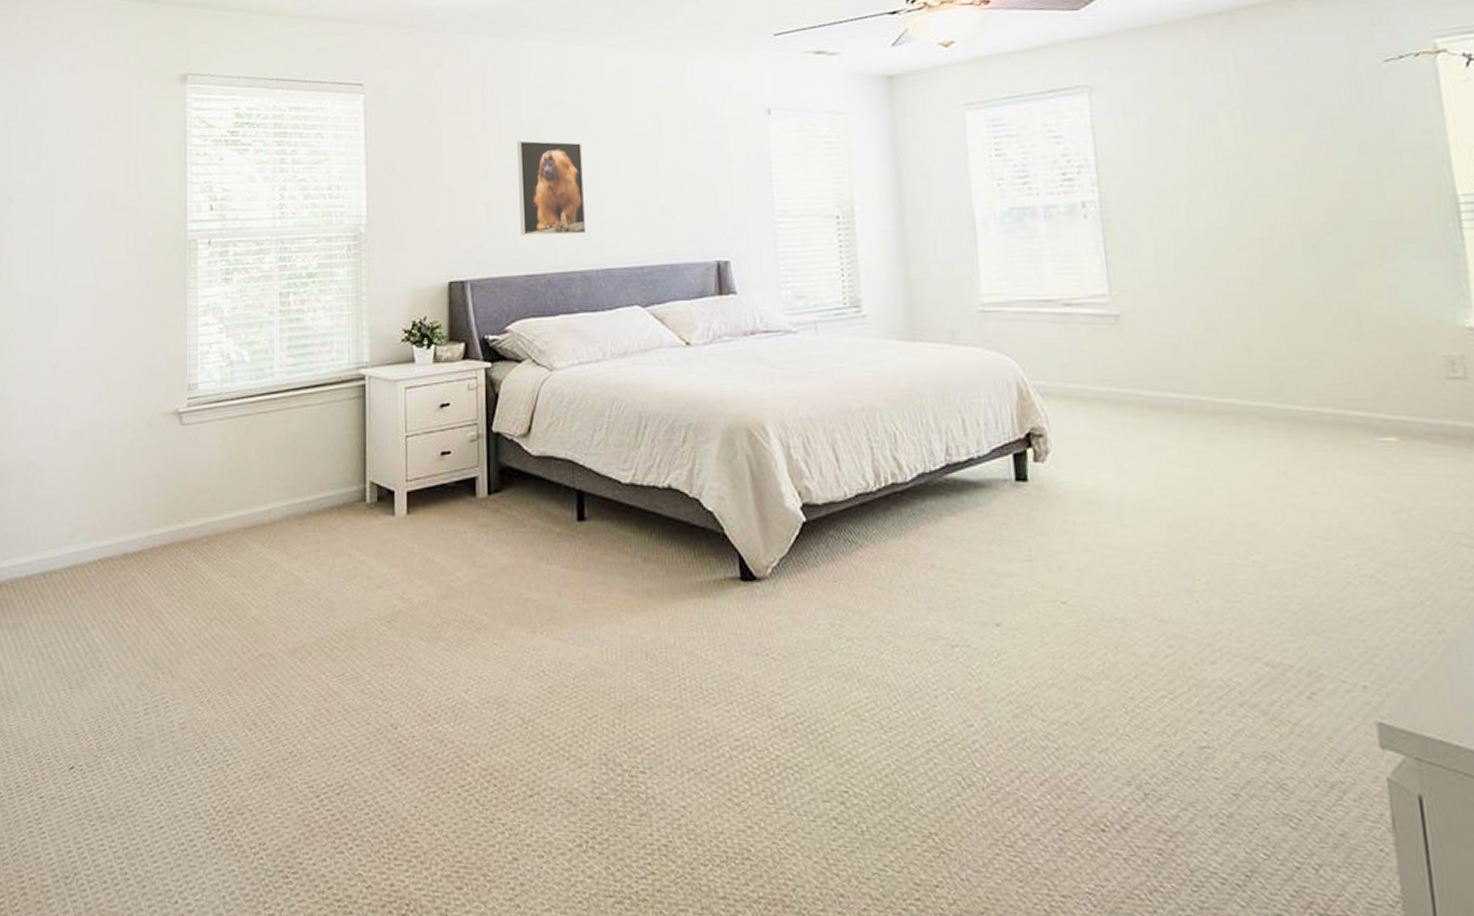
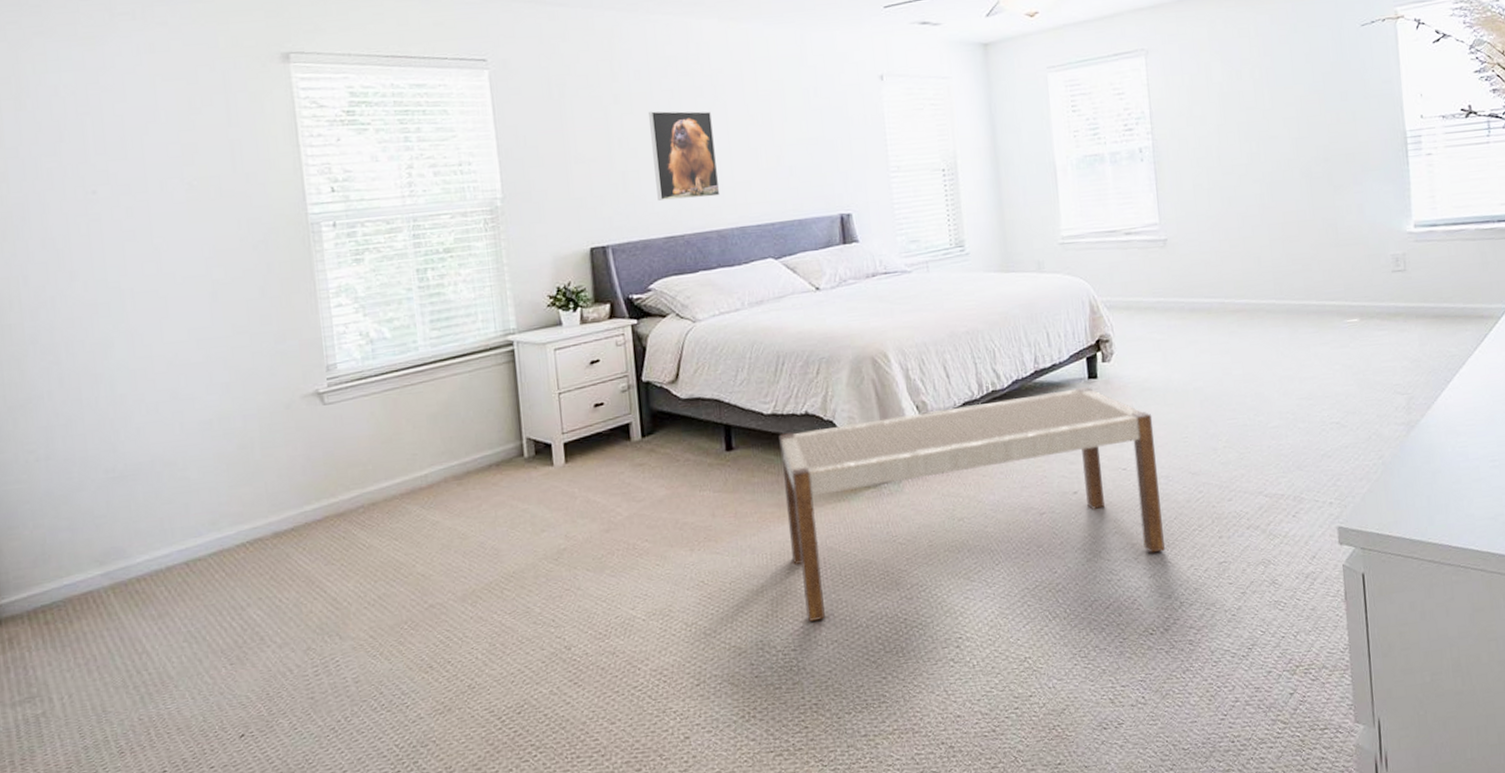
bench: none [637,491,1121,740] -> present [779,387,1165,622]

